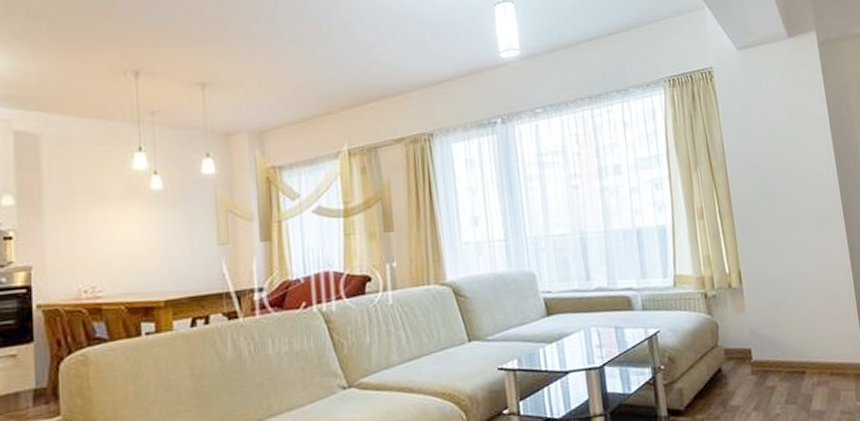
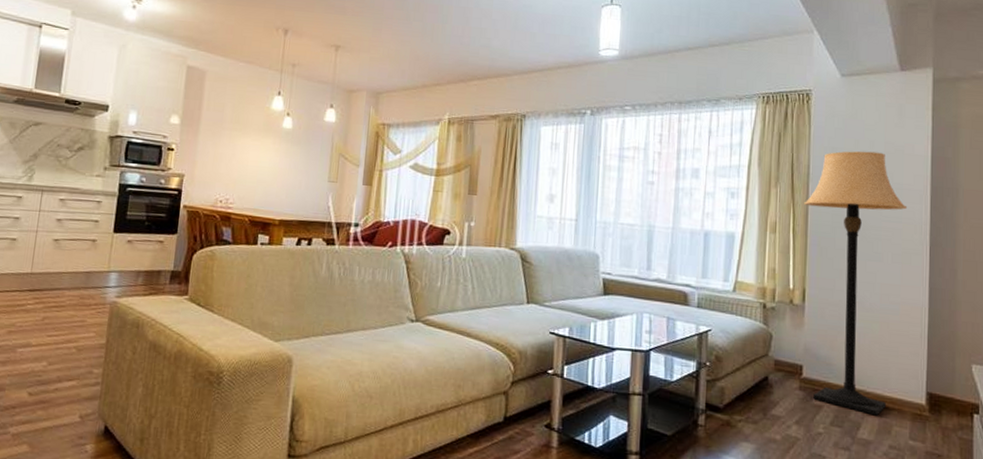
lamp: none [725,121,831,385] -> present [804,151,907,416]

